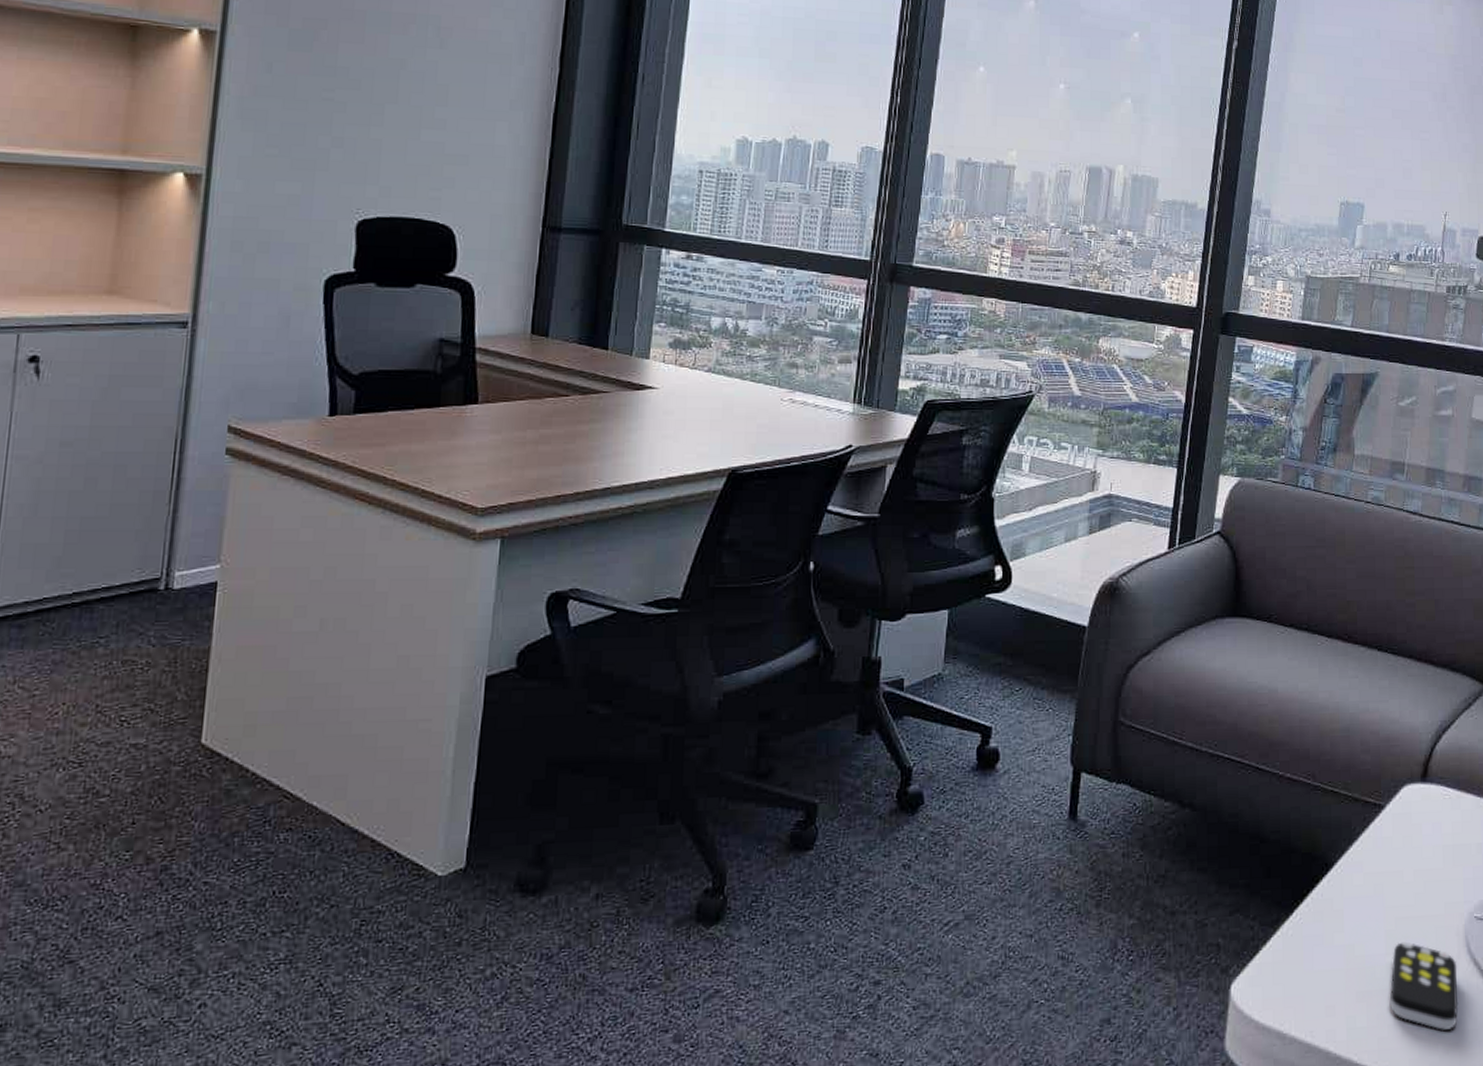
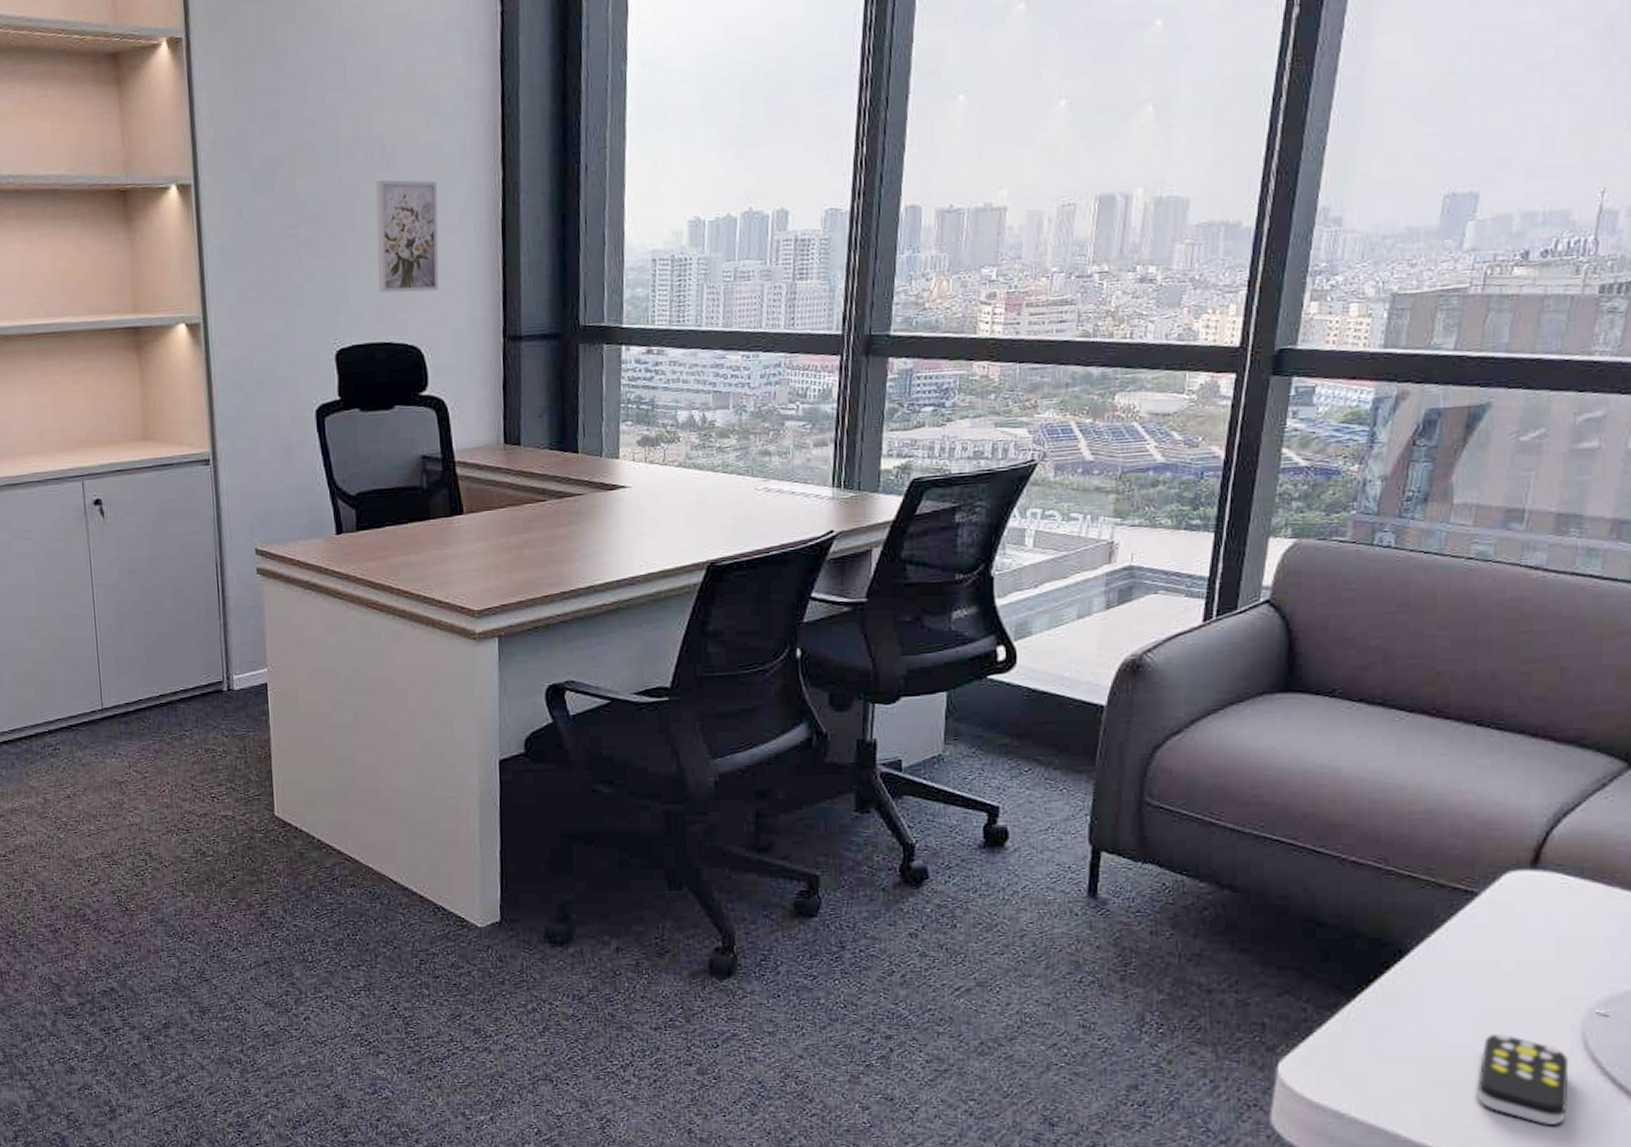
wall art: none [414,57,490,173] -> present [376,179,439,293]

